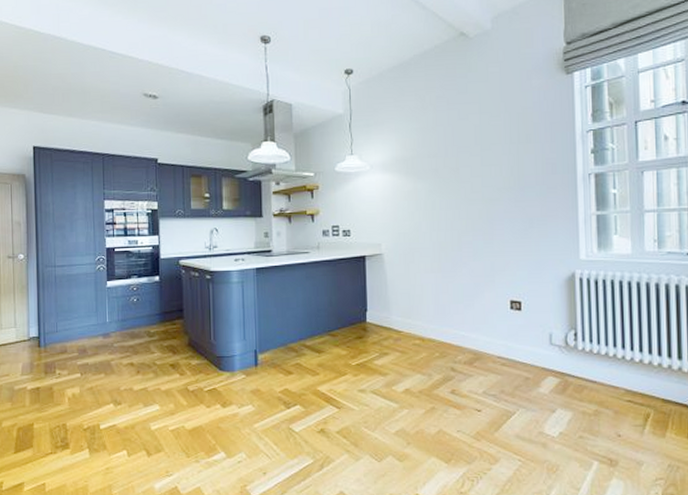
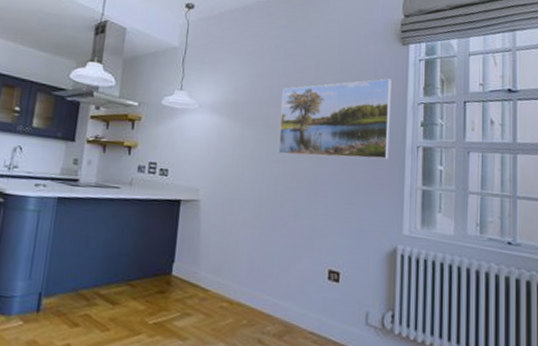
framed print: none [449,111,560,201] -> present [278,78,392,160]

